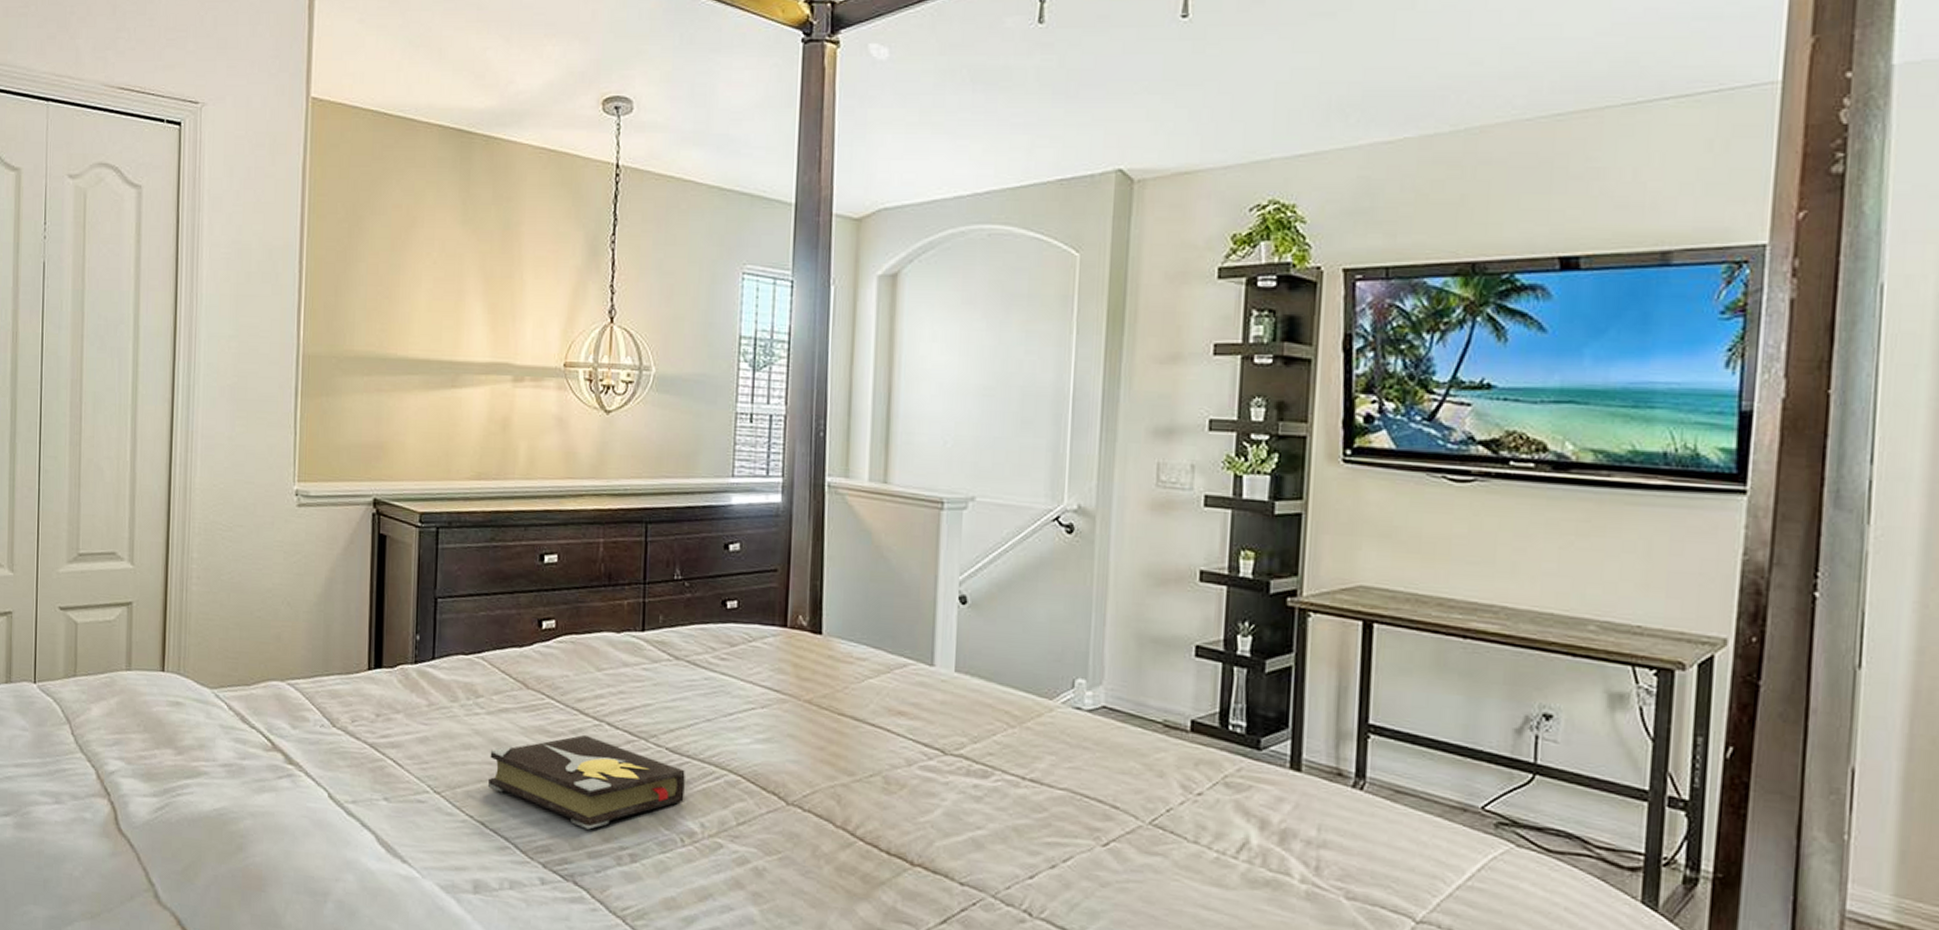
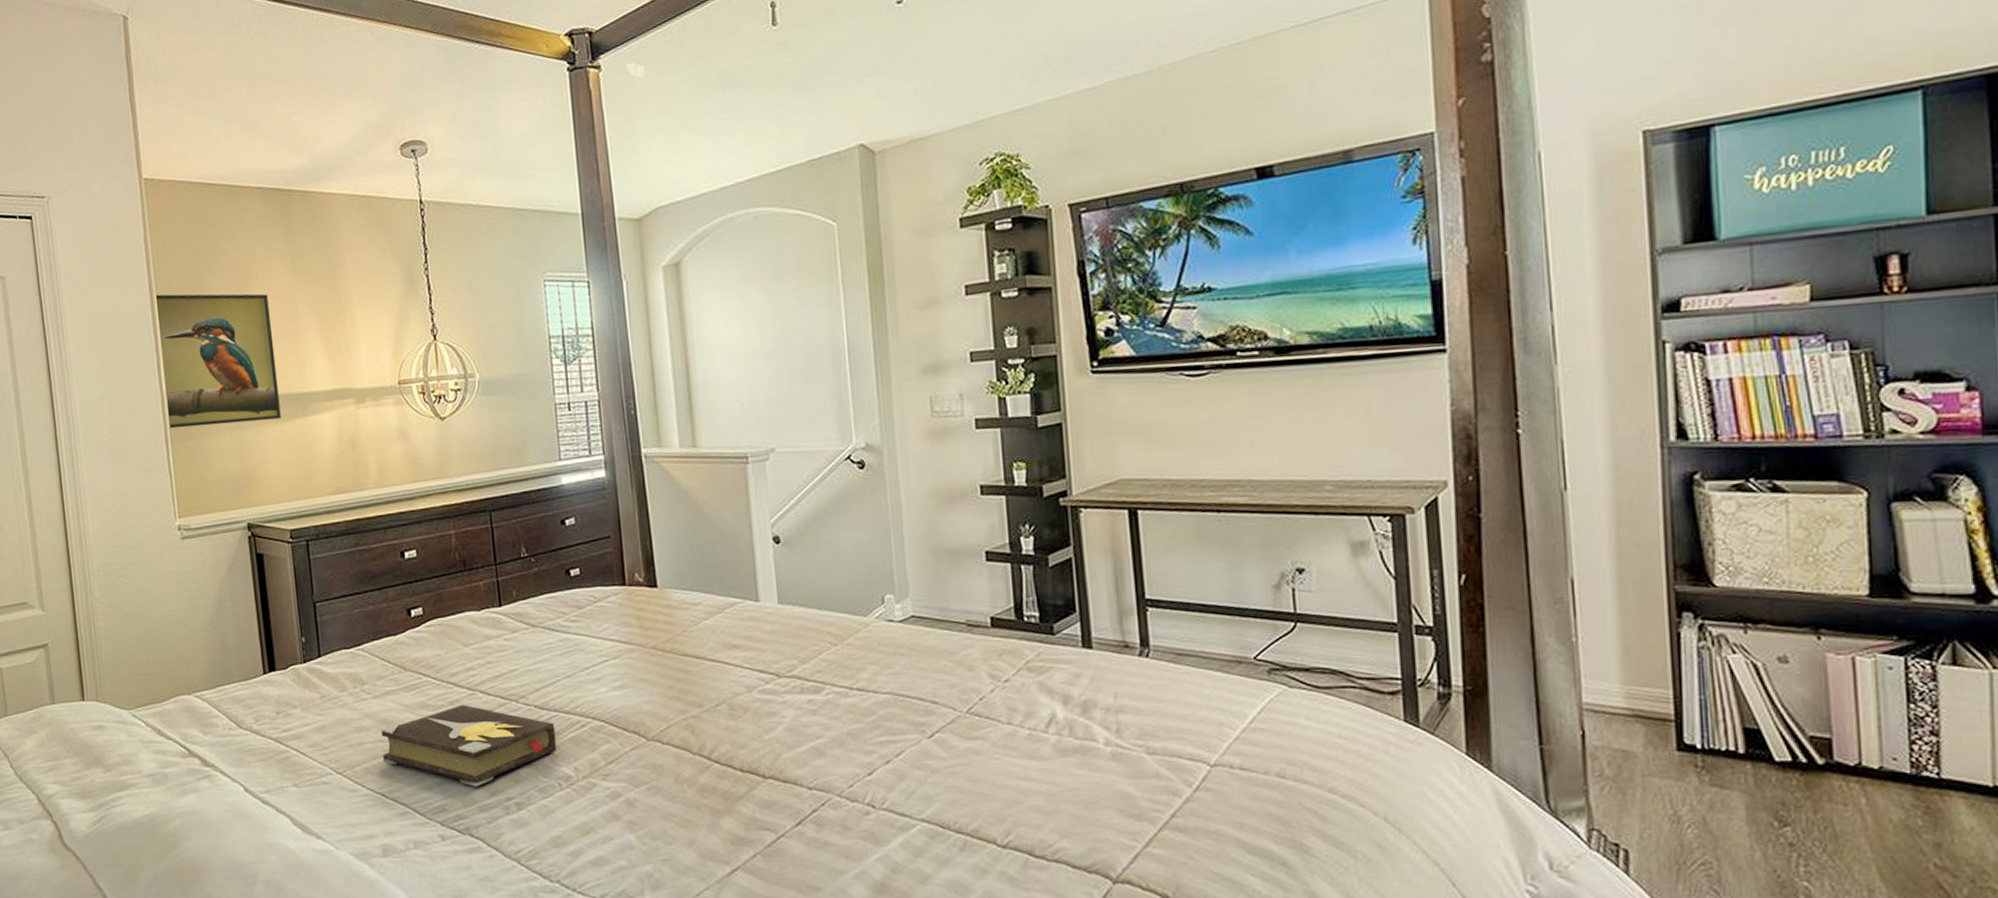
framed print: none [300,229,432,387] -> present [156,294,281,429]

